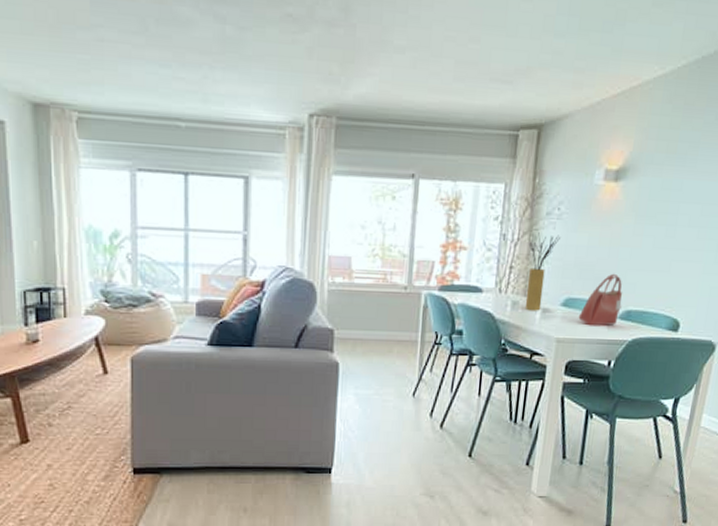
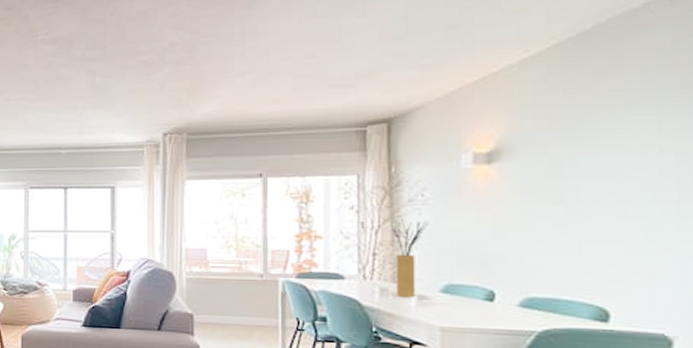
handbag: present [578,273,623,326] -> none [465,257,521,315]

